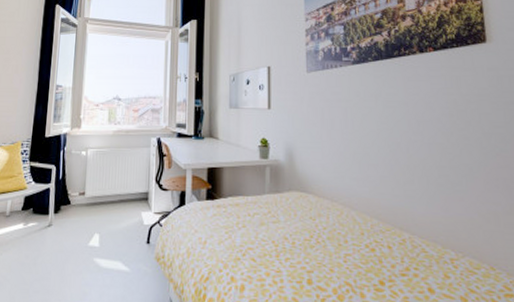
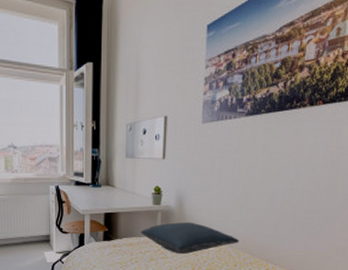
pillow: none [248,178,363,218] -> present [141,222,240,255]

